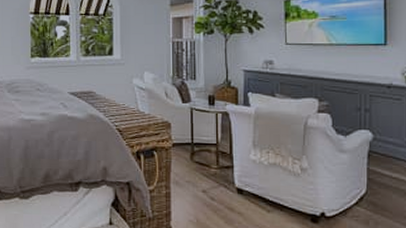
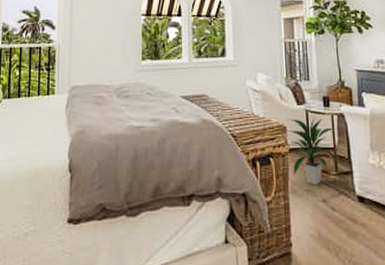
indoor plant: none [173,115,219,178] -> present [288,117,337,186]

